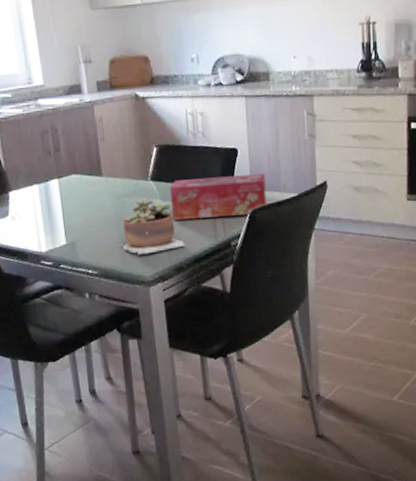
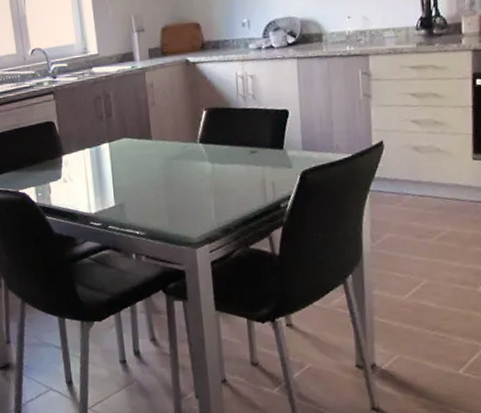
succulent plant: present [120,197,185,255] -> none [168,159,234,217]
tissue box: present [169,173,267,220] -> none [218,134,319,182]

